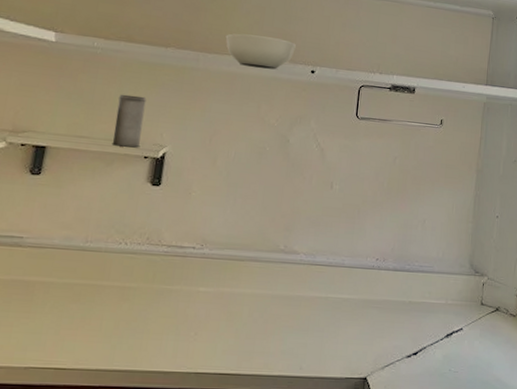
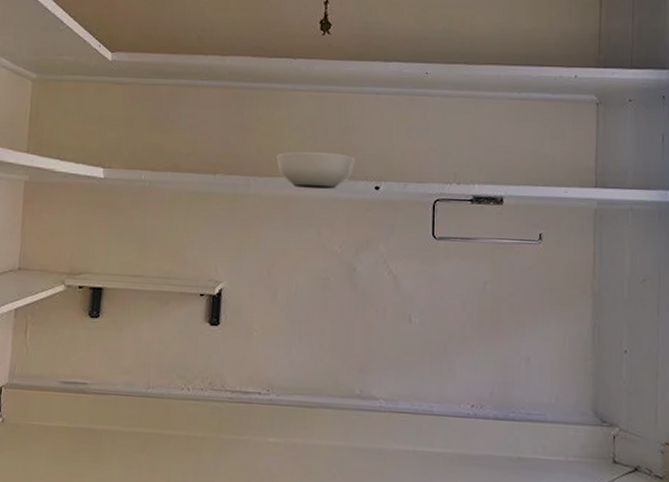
canister: present [112,94,146,148] -> none [166,228,198,285]

